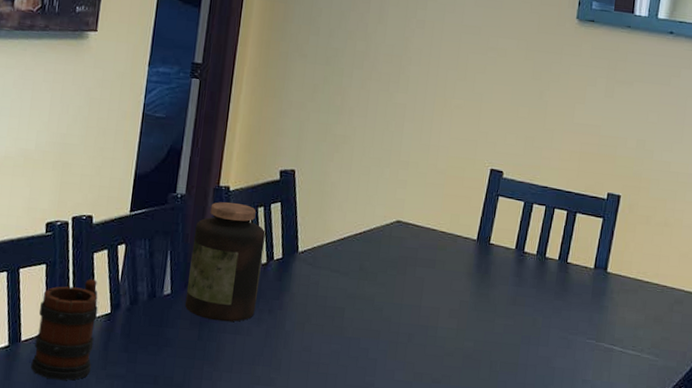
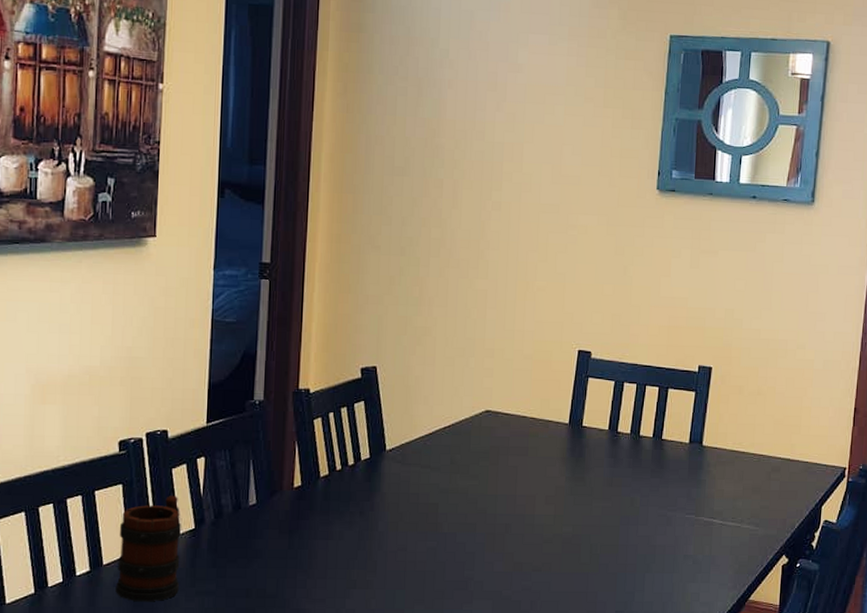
jar: present [184,202,266,322] -> none [272,405,350,528]

